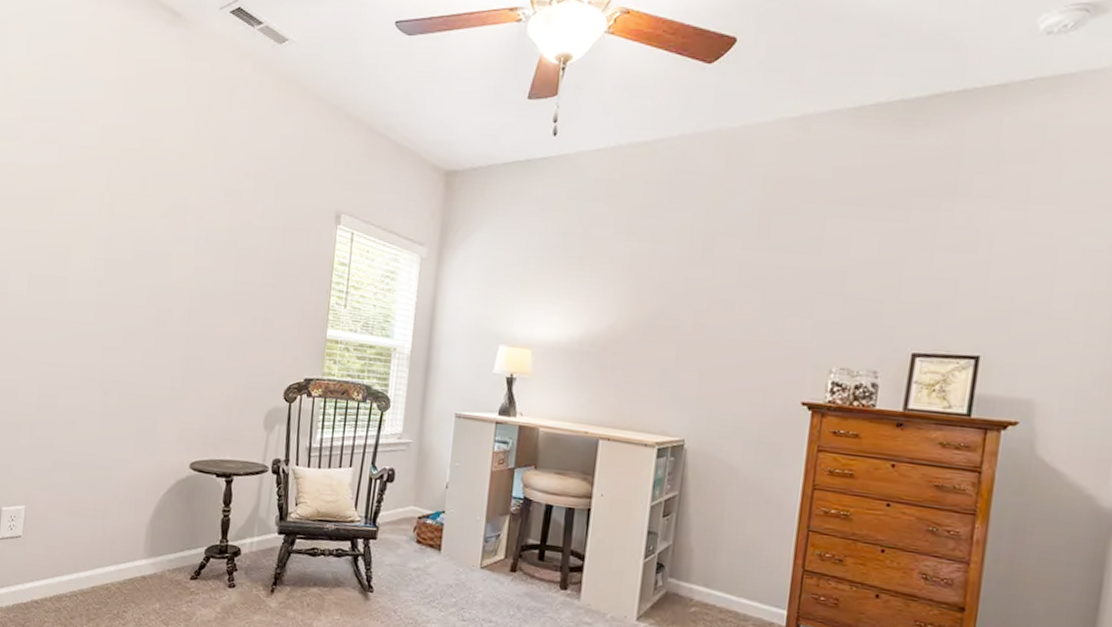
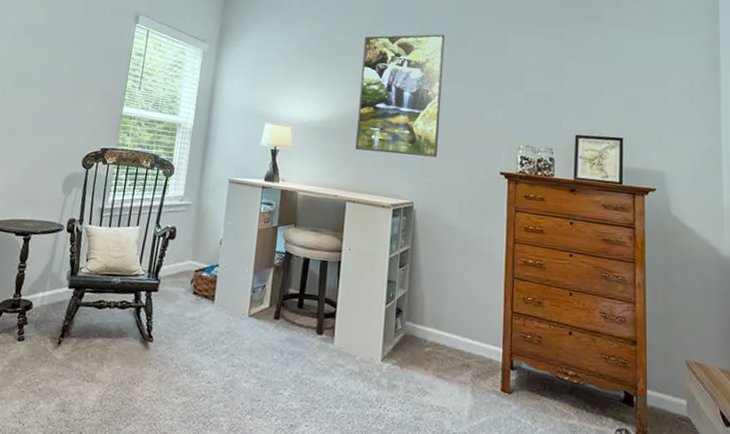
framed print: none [612,222,739,385] -> present [355,34,445,158]

